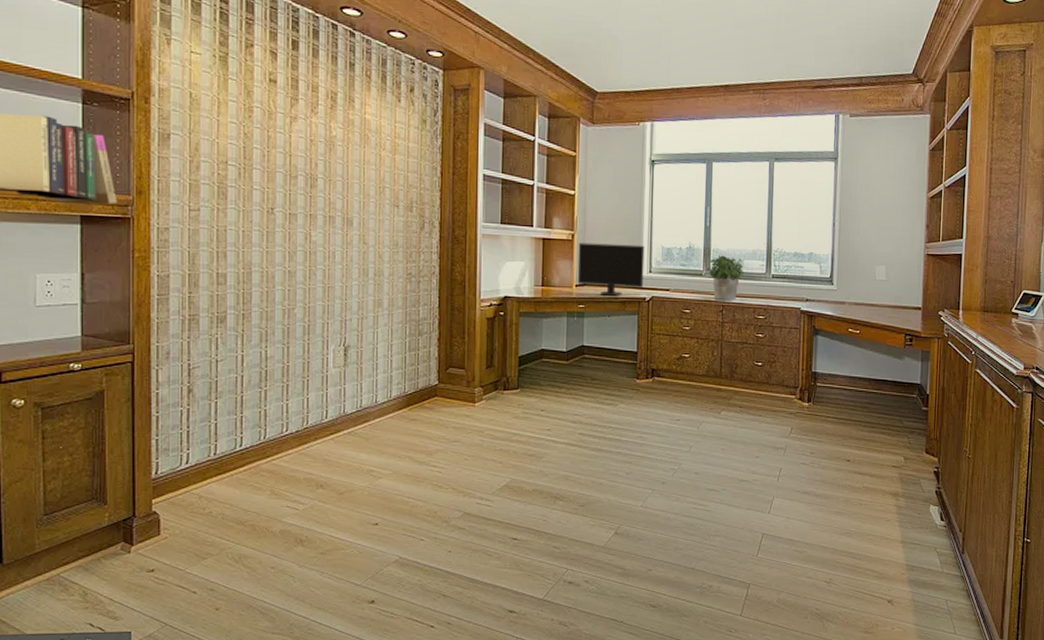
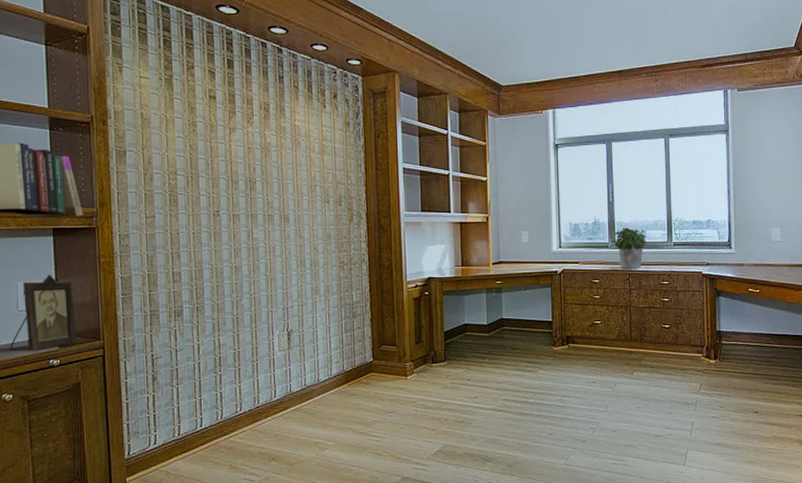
photo frame: none [23,267,102,351] -> present [10,274,76,351]
monitor: present [577,242,645,296] -> none [492,223,555,271]

